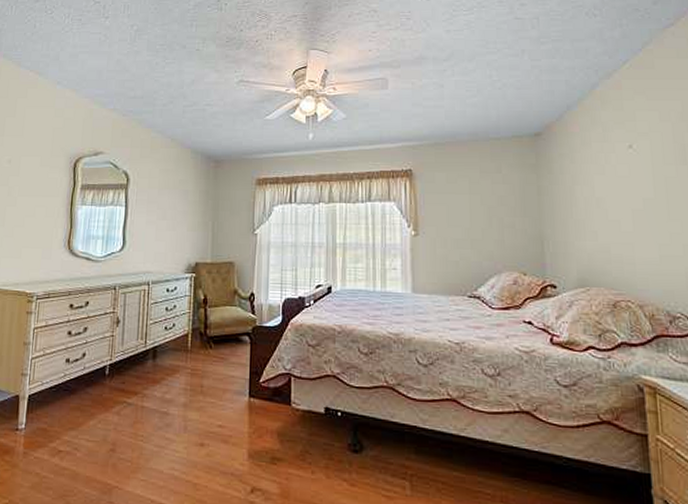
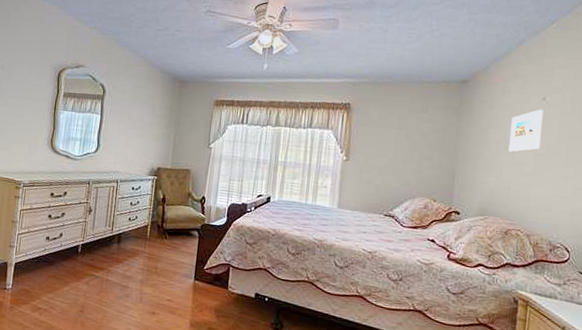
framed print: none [598,158,635,210] -> present [508,109,543,152]

